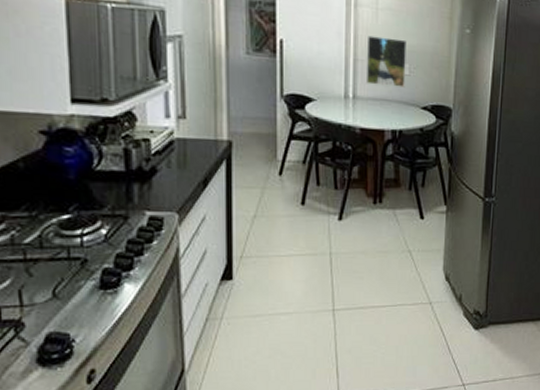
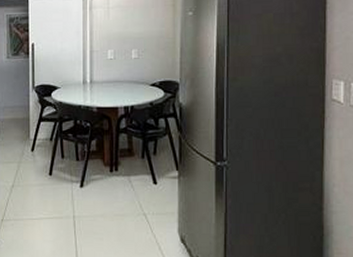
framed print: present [365,35,407,88] -> none [100,29,135,70]

